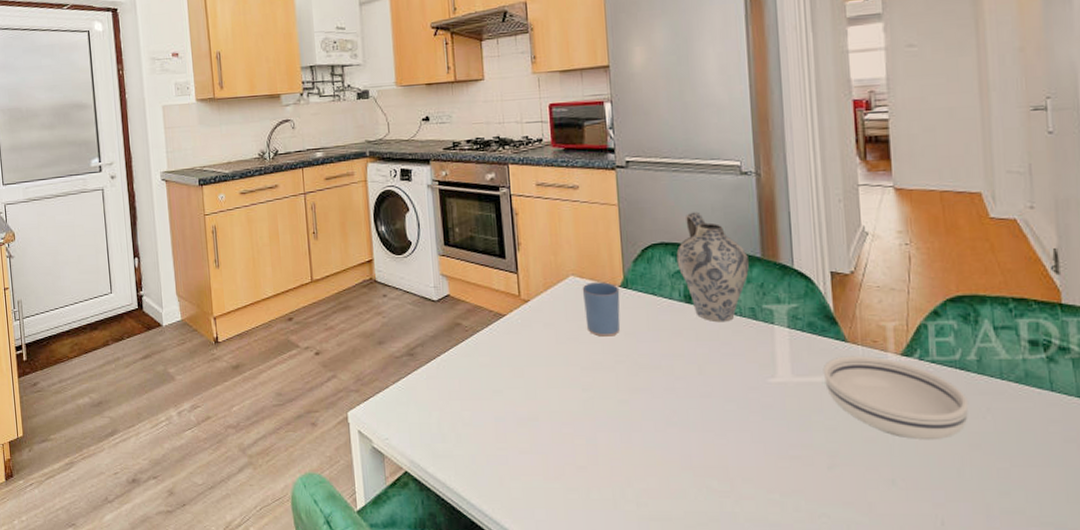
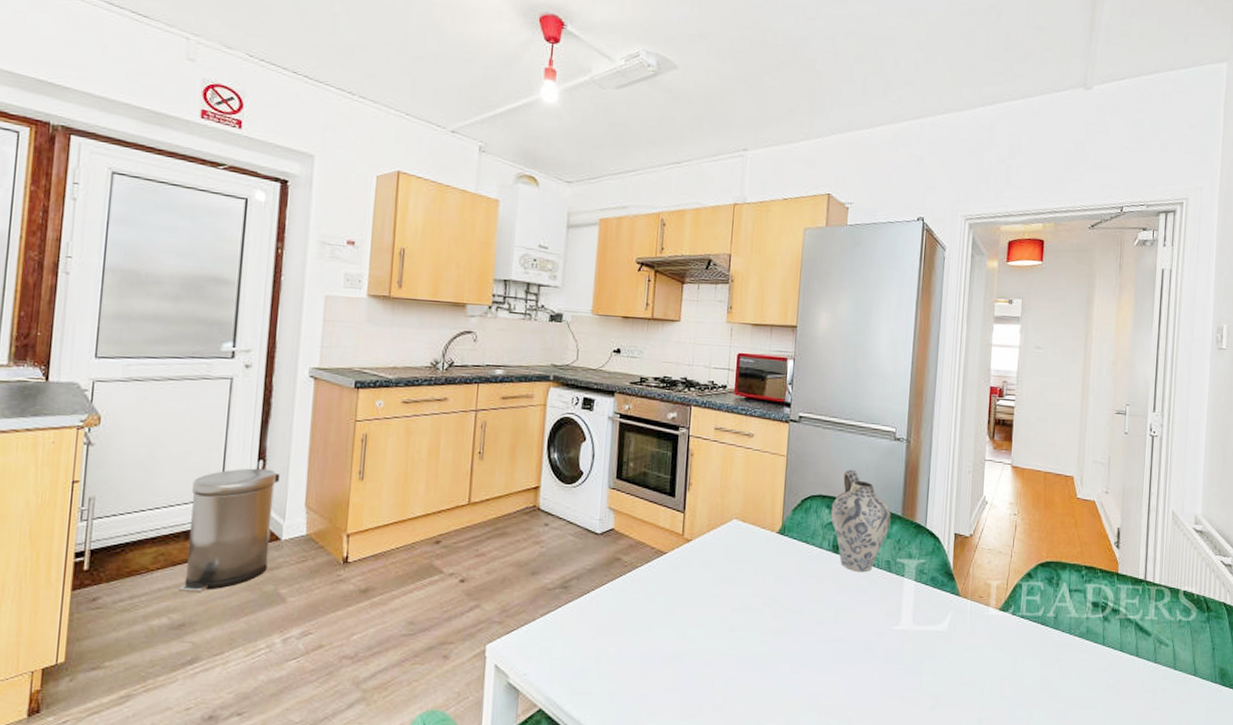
pedal bin: none [89,265,156,374] -> present [177,468,280,592]
mug: present [582,282,620,337] -> none [742,527,777,580]
bowl: present [822,356,969,440] -> none [937,608,1044,685]

